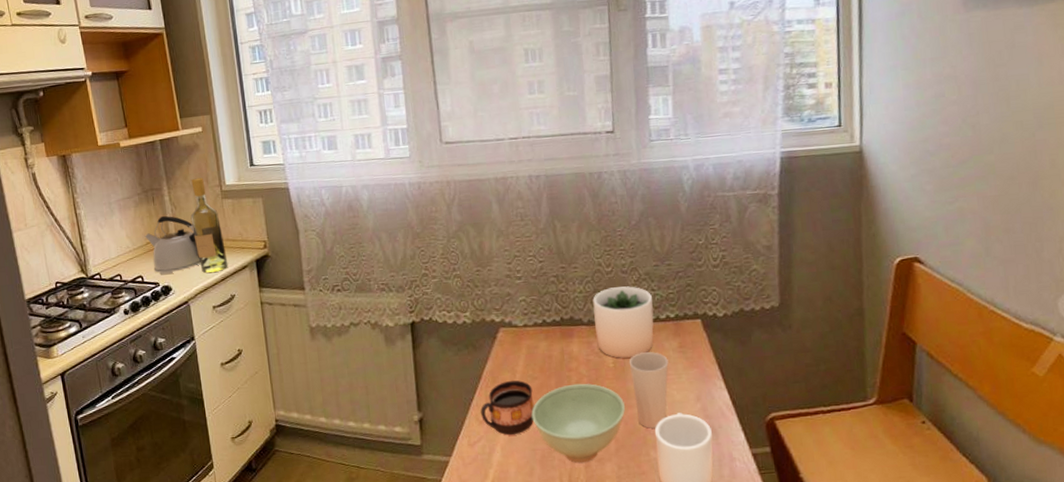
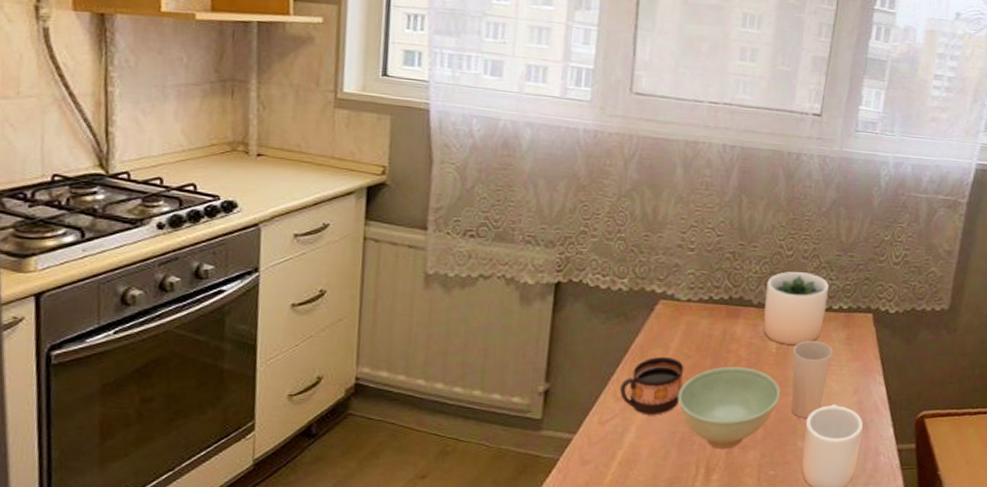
kettle: present [144,216,201,275] -> none [209,115,288,188]
bottle: present [190,177,228,274] -> none [283,76,328,194]

